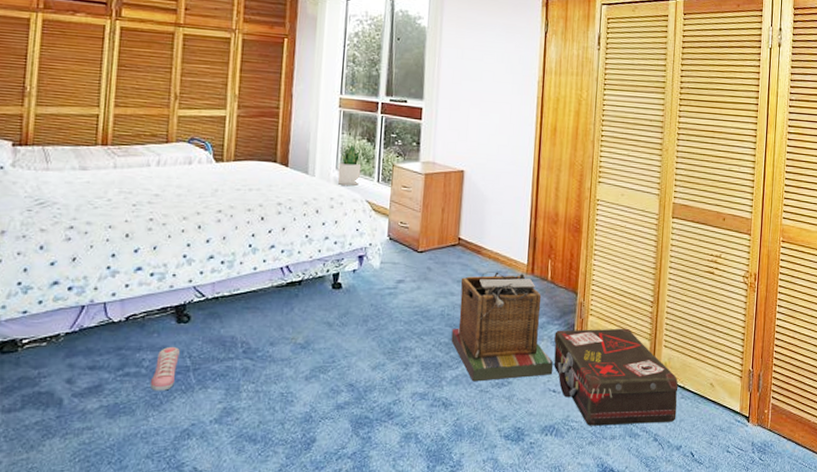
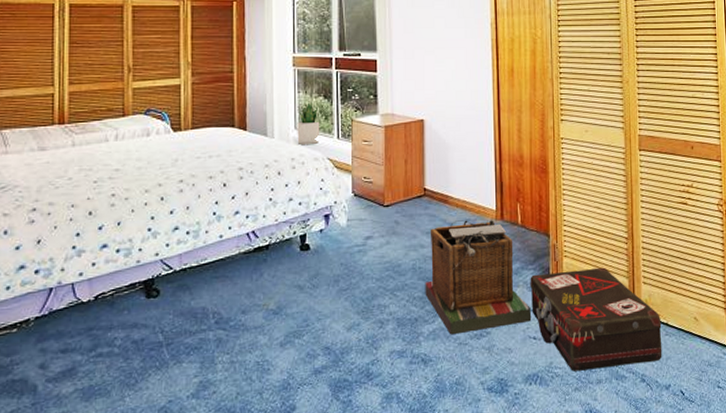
sneaker: present [149,346,180,391] -> none [123,322,151,370]

